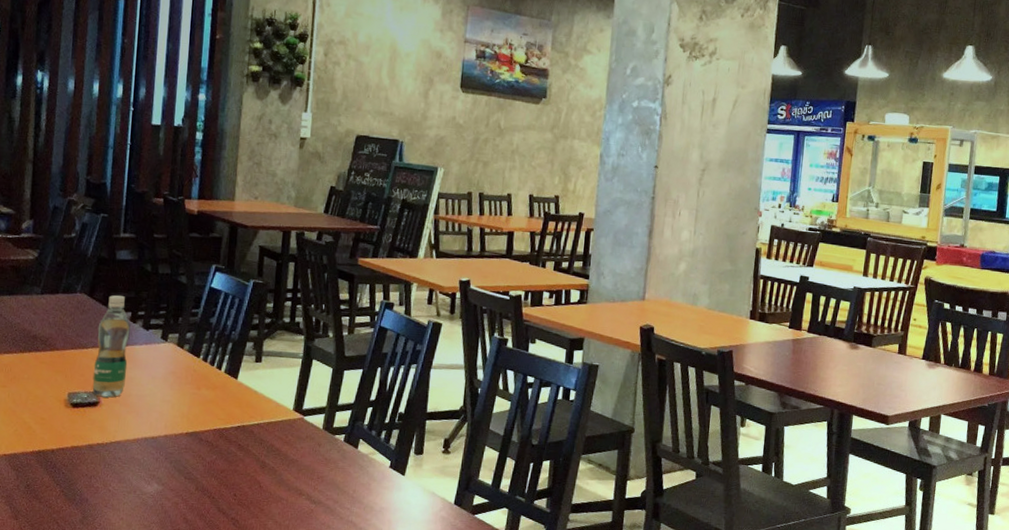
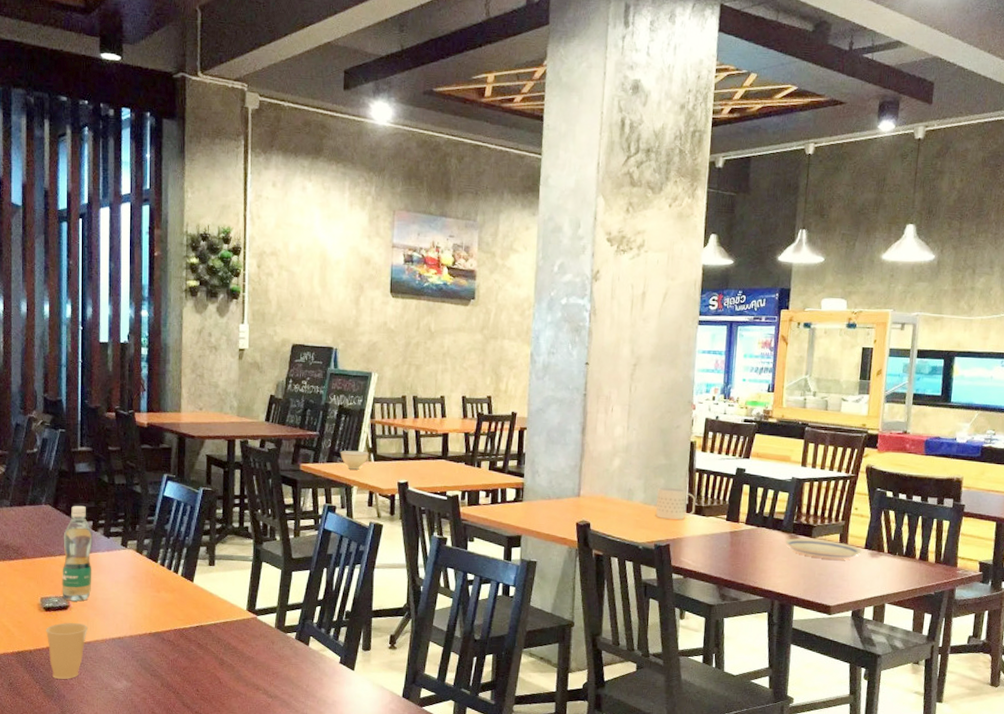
cup: none [71,420,119,482] -> present [46,623,88,680]
bowl: none [401,246,431,266] -> present [340,450,369,470]
mug: none [719,292,759,327] -> present [655,487,696,521]
plate: none [846,347,919,370] -> present [785,538,861,559]

